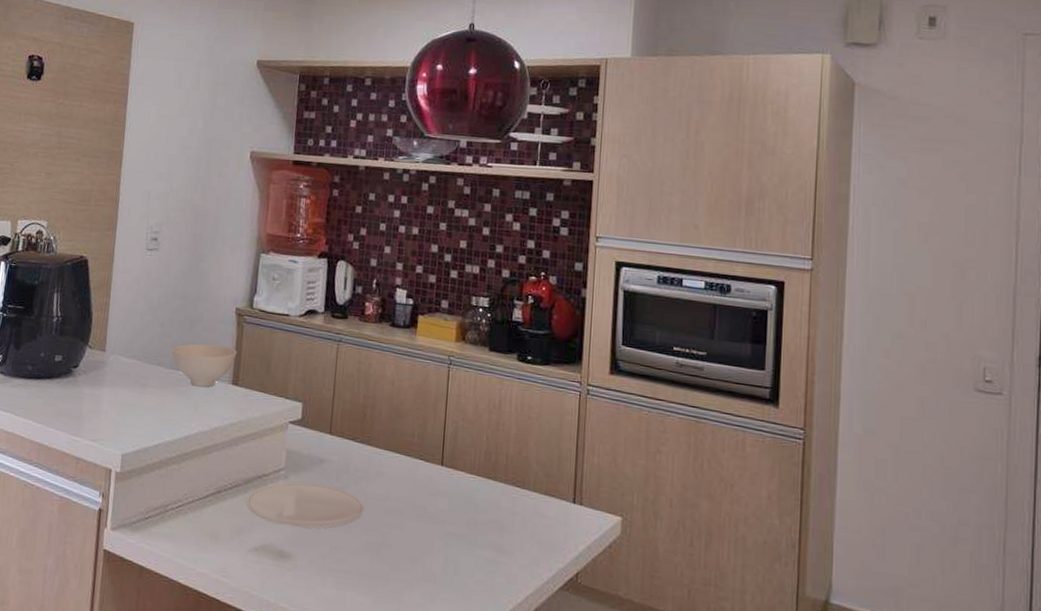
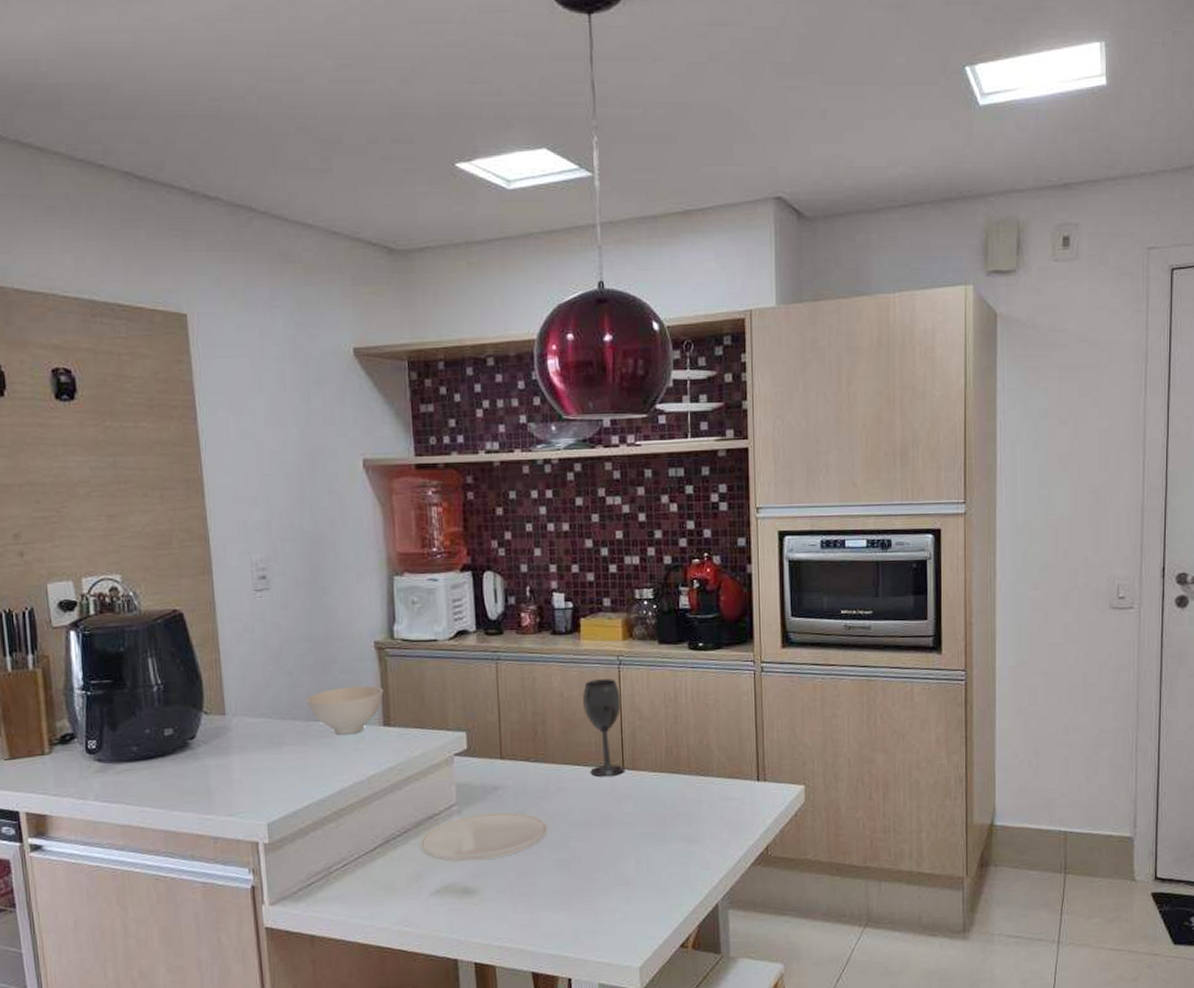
wine glass: none [410,374,448,471] -> present [583,679,625,777]

